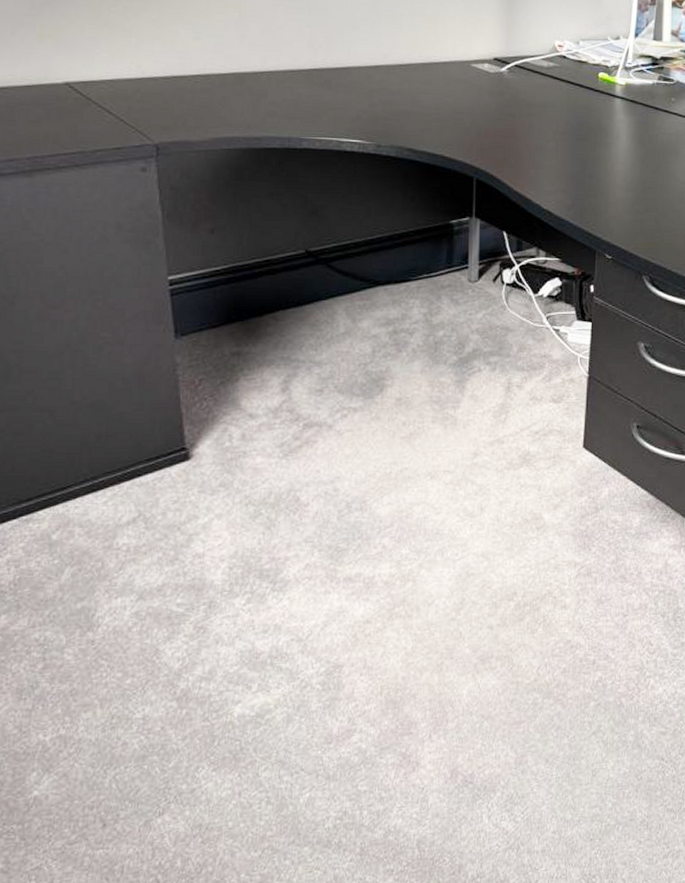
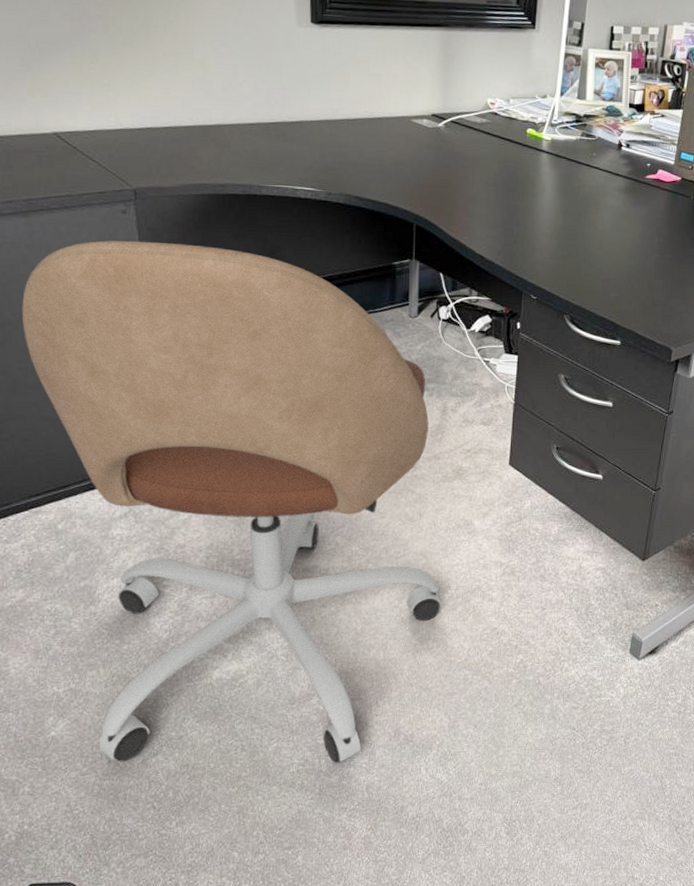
office chair: none [19,201,508,825] -> present [22,240,443,764]

